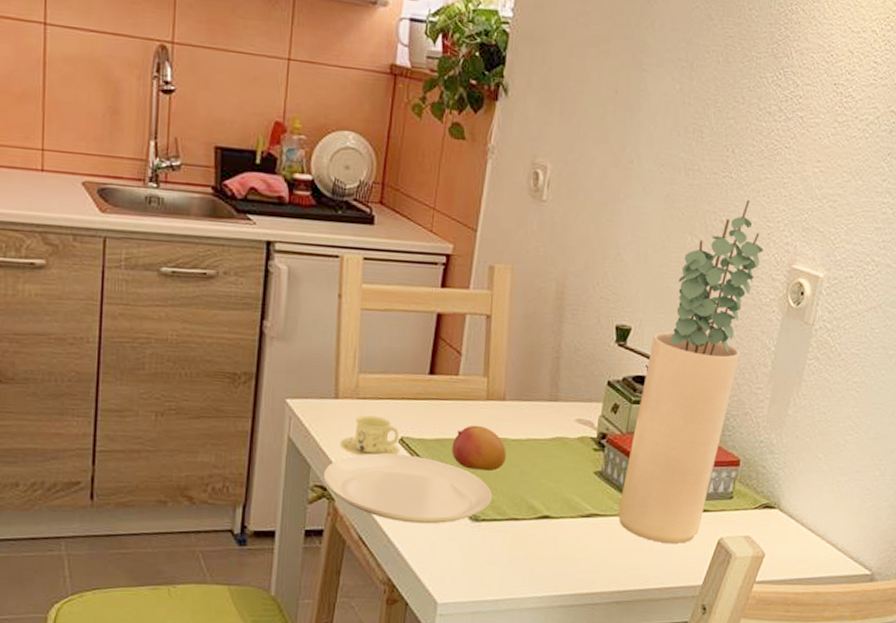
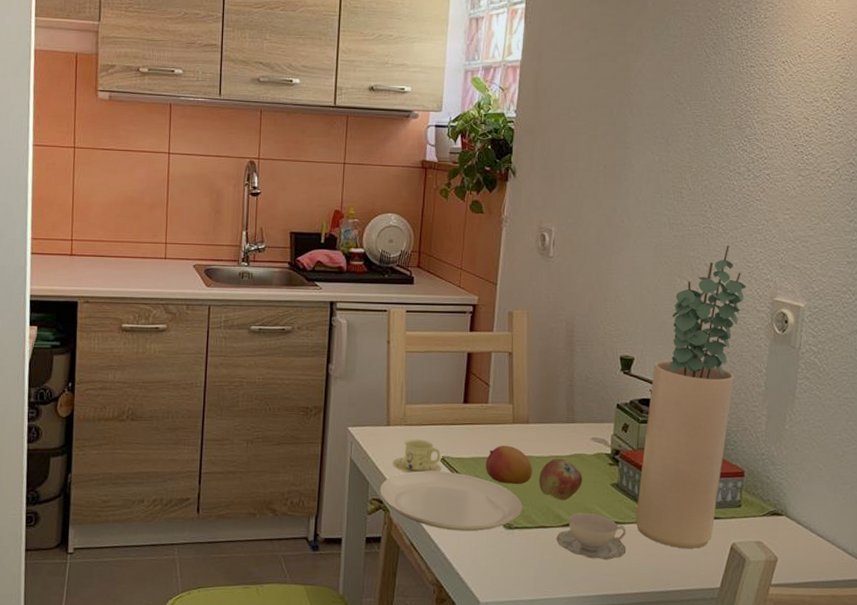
fruit: none [513,441,563,490] -> present [539,458,583,500]
teacup: none [528,504,608,557] -> present [556,513,627,561]

